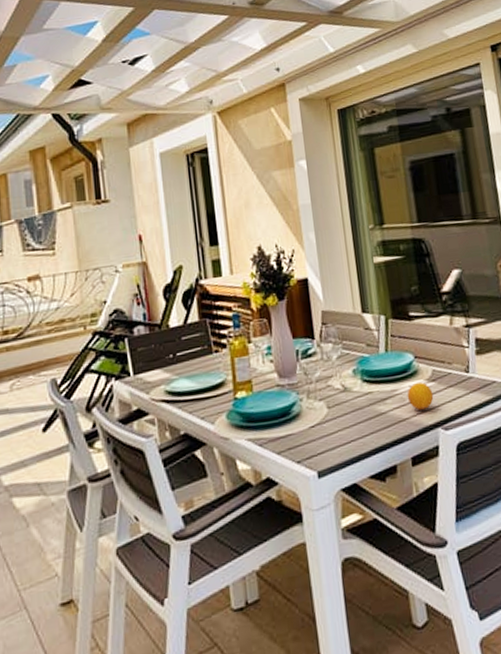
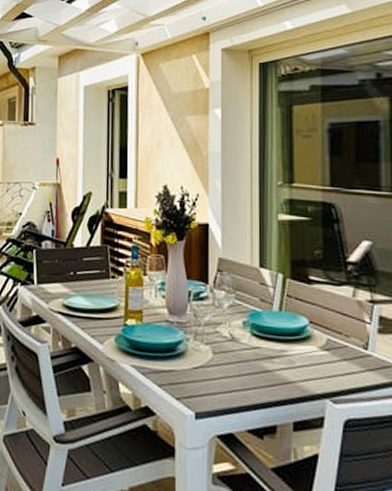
fruit: present [407,382,434,410] -> none [296,348,325,377]

